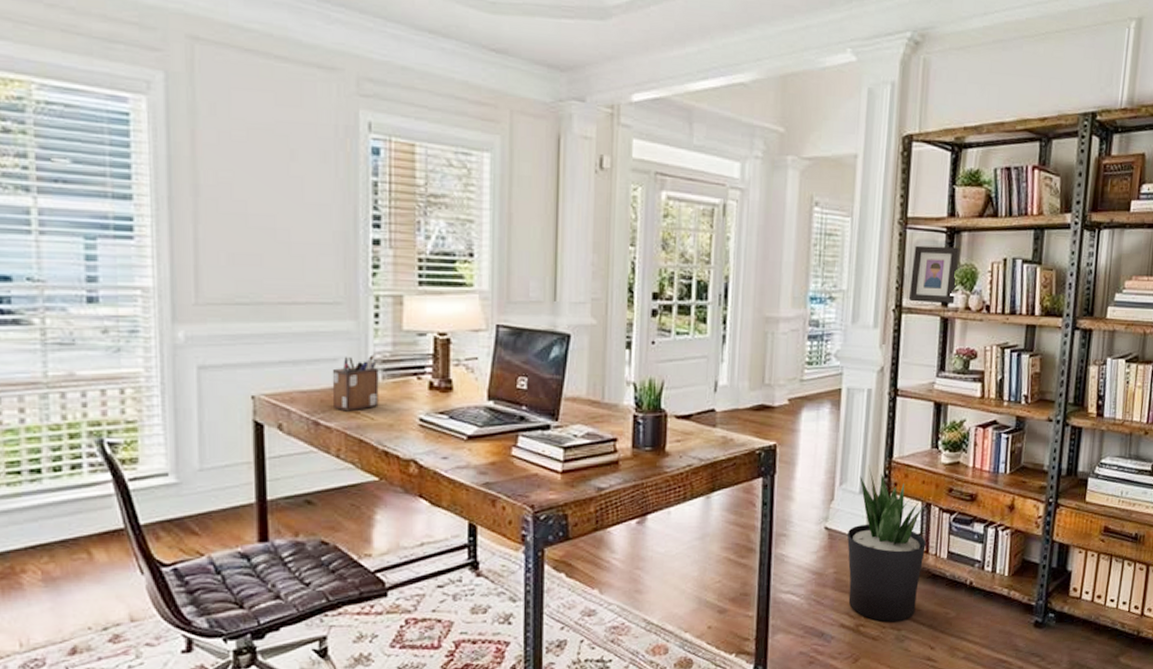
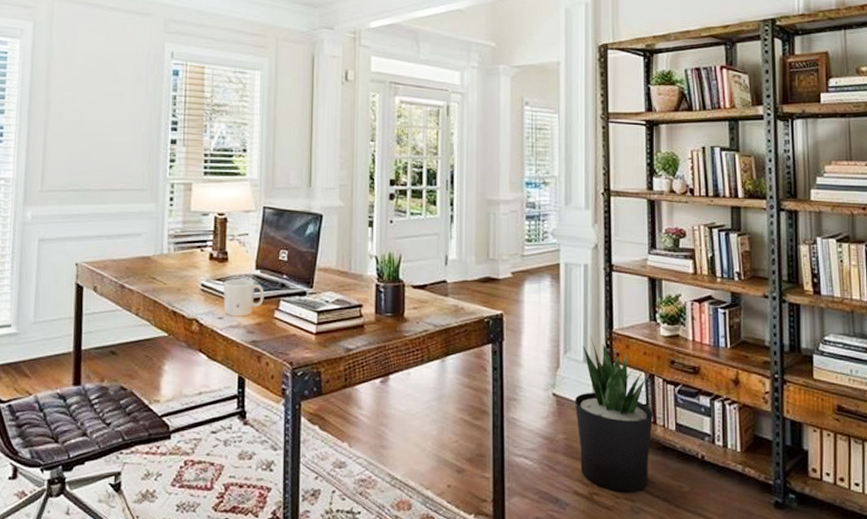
desk organizer: present [332,354,379,412] -> none [135,231,171,277]
mug: none [447,412,499,456] -> present [223,279,264,317]
picture frame: present [908,245,960,304] -> none [615,137,660,188]

